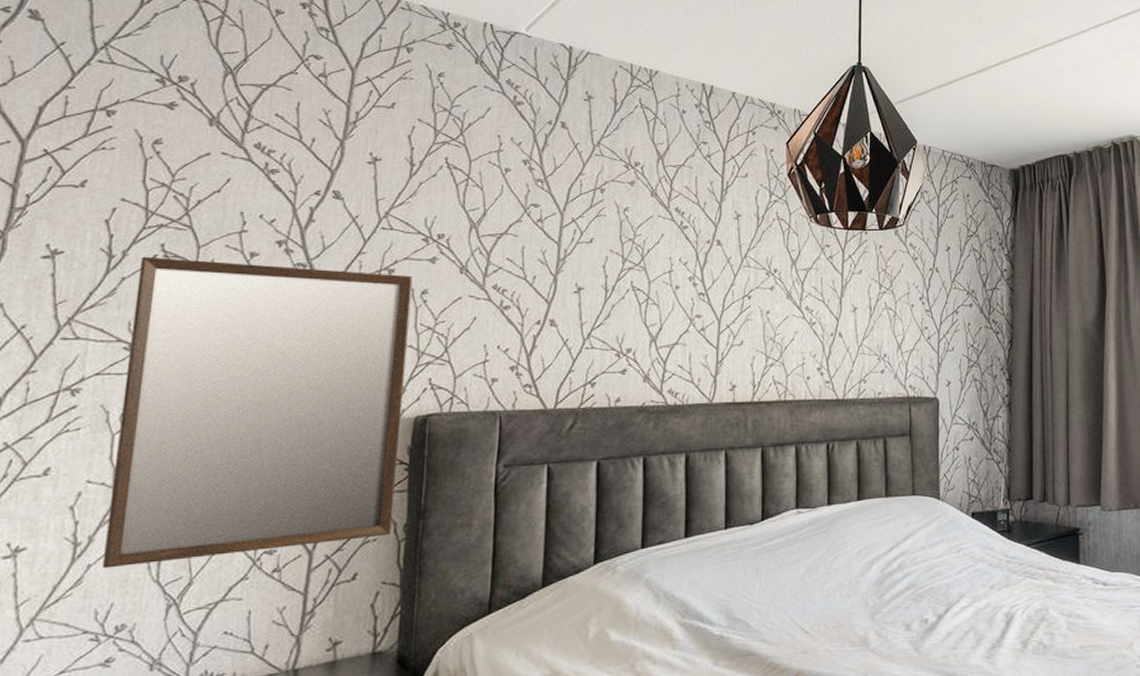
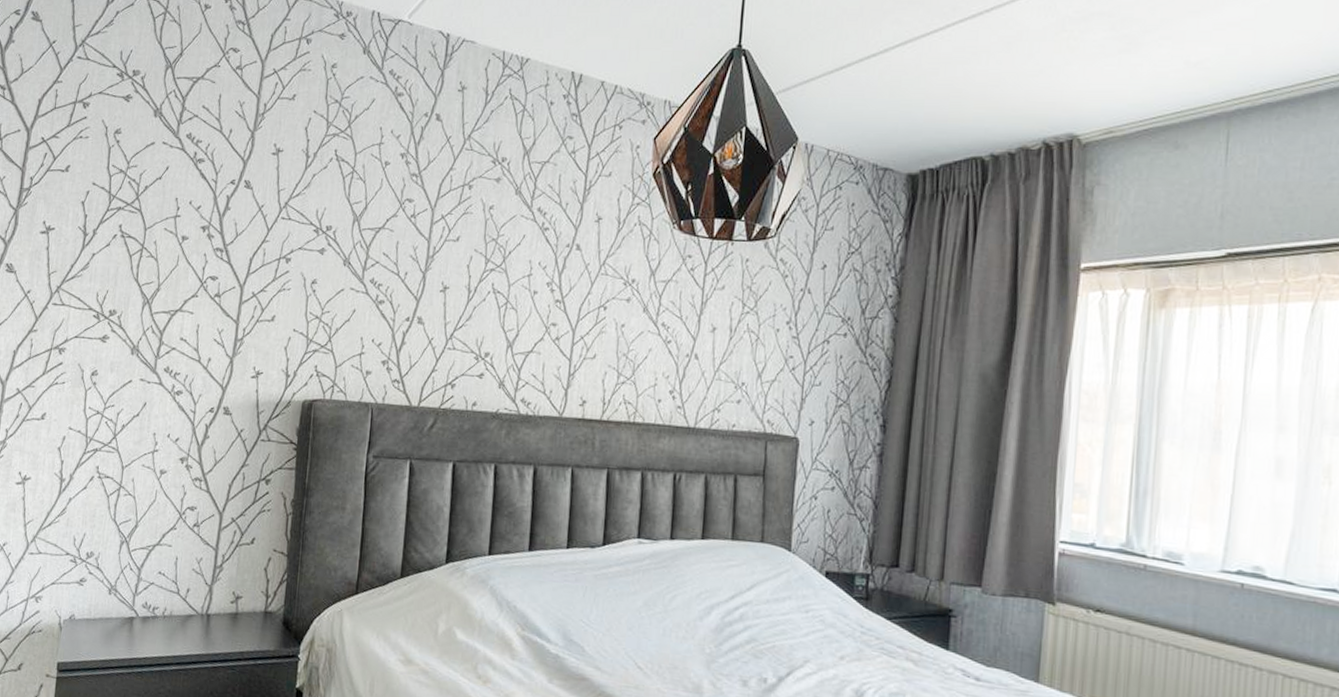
home mirror: present [101,256,413,569] -> none [78,235,305,508]

